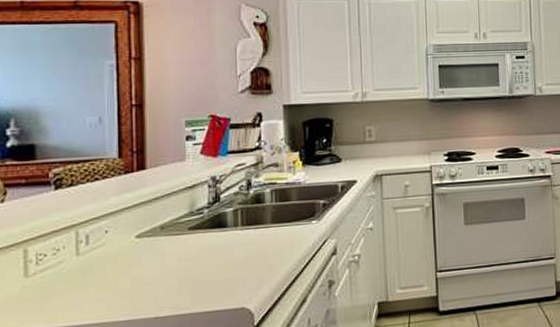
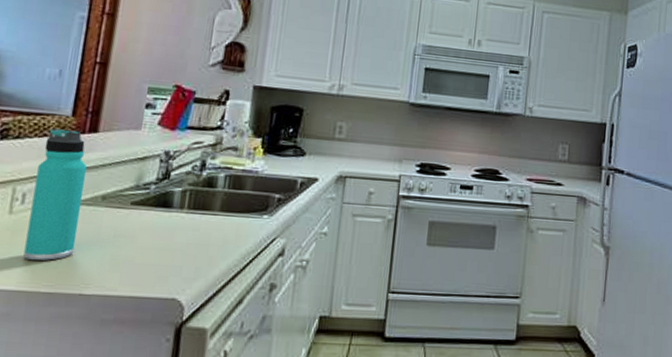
thermos bottle: none [96,170,144,295] -> present [23,128,88,261]

